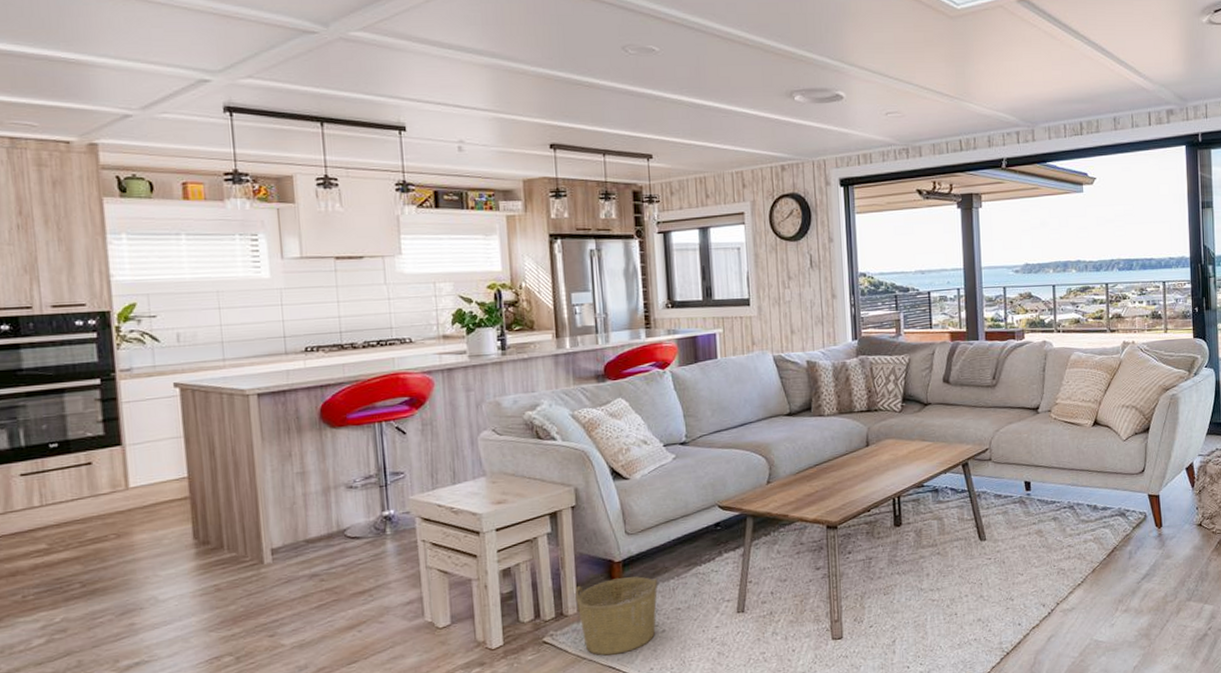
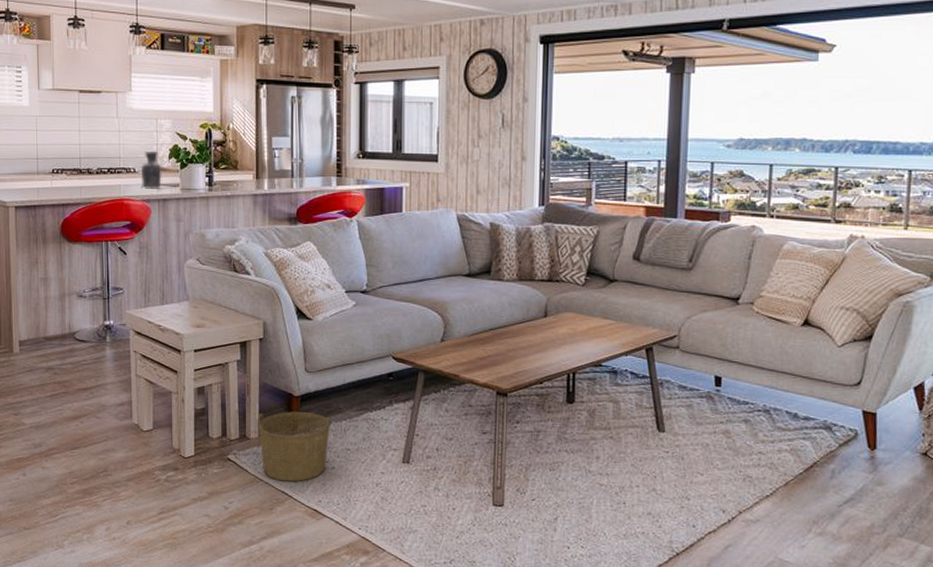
ceramic jug: none [418,318,445,360] -> present [140,152,162,189]

